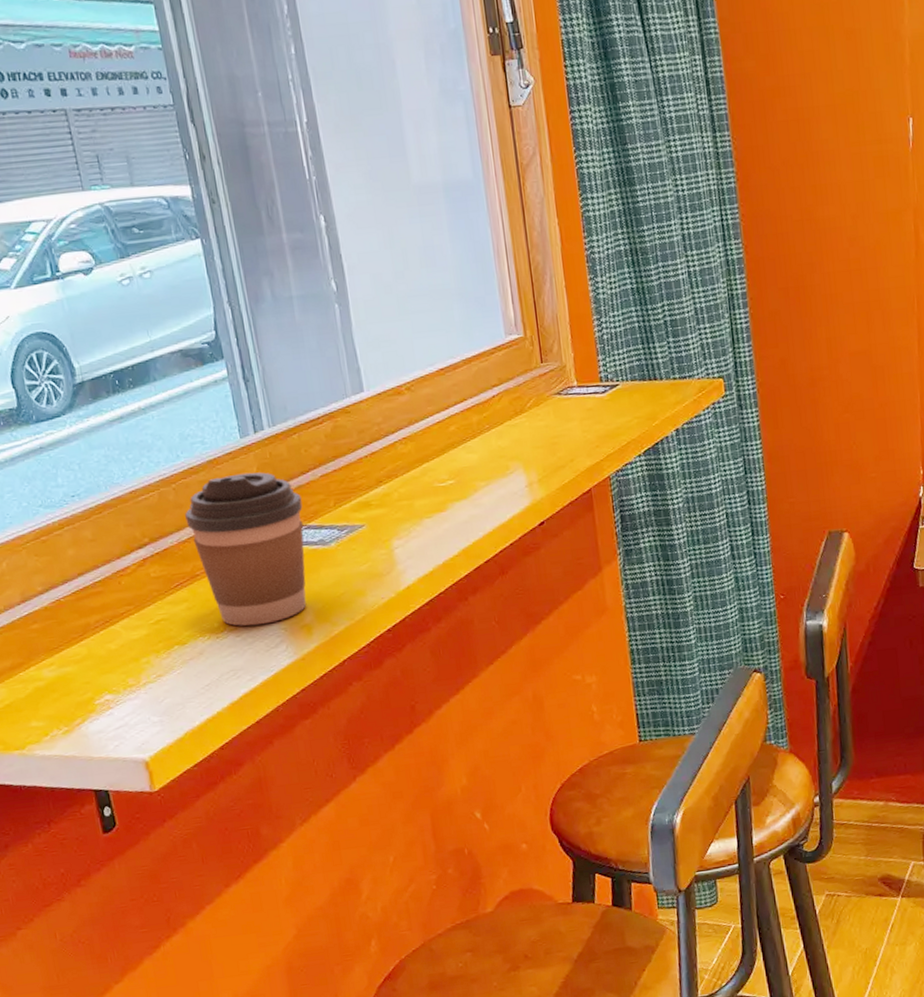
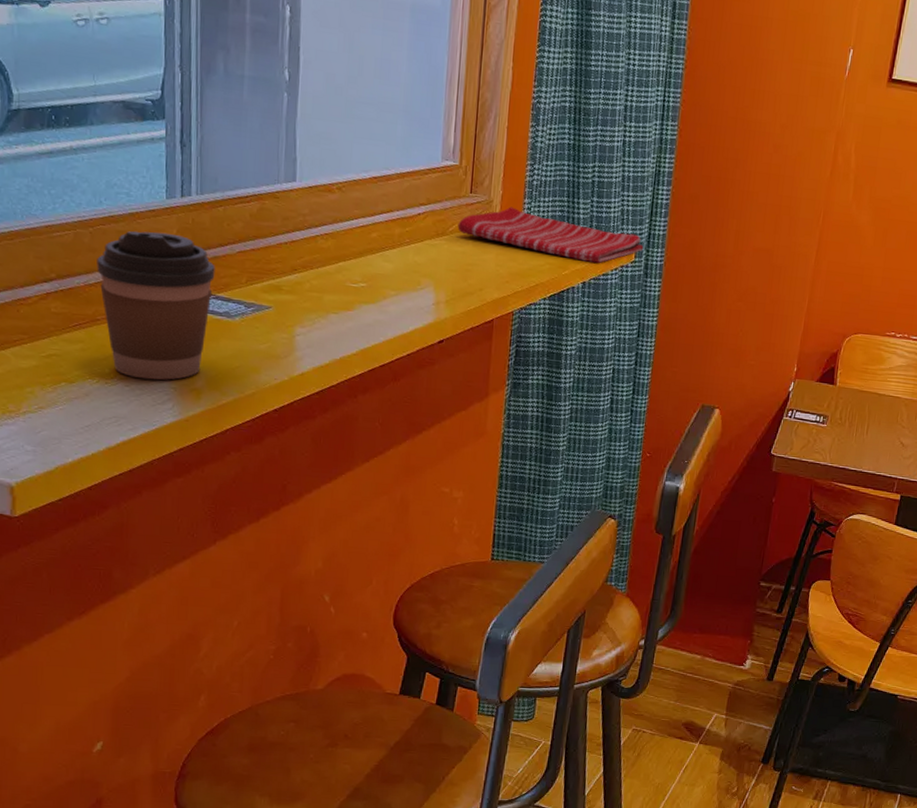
dish towel: none [535,366,733,408] -> present [457,206,644,264]

